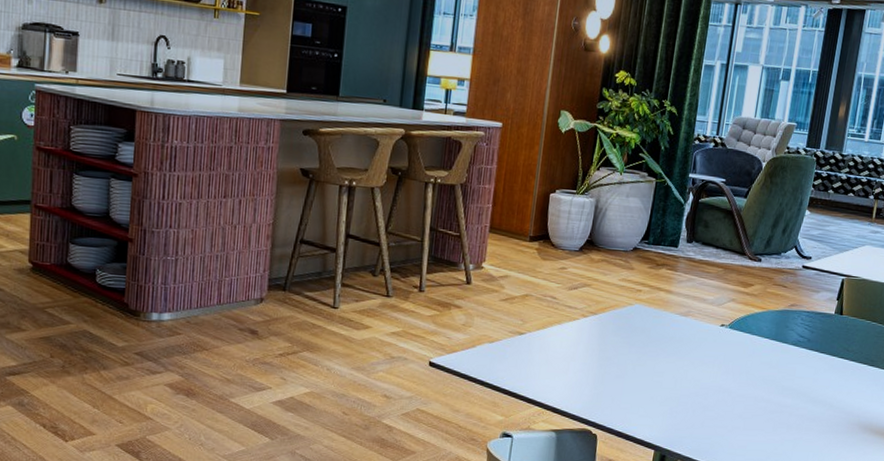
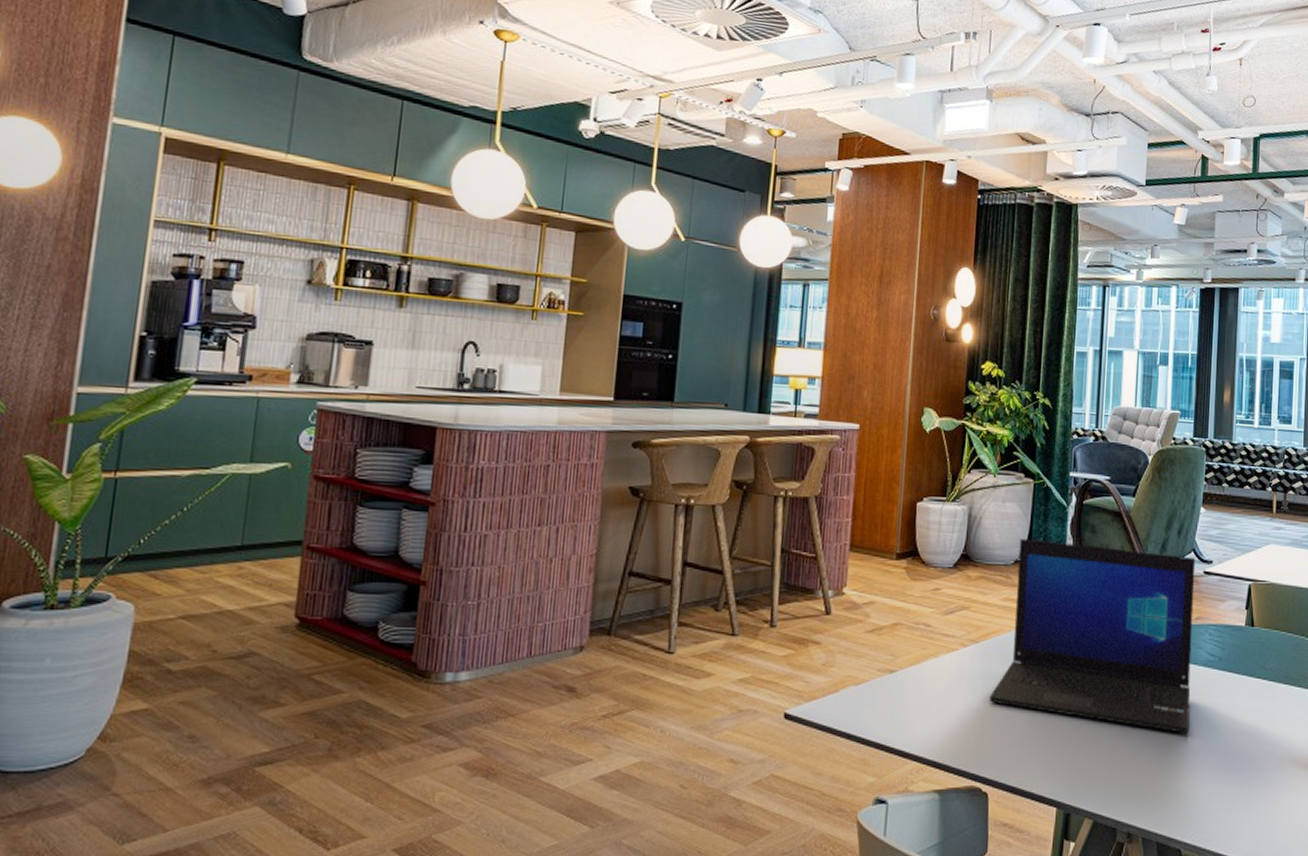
laptop: none [602,229,797,399] -> present [988,538,1196,733]

